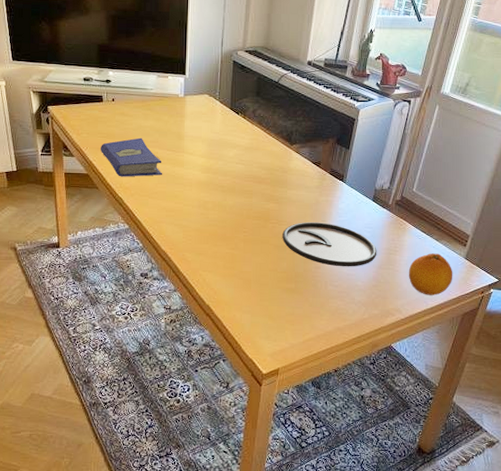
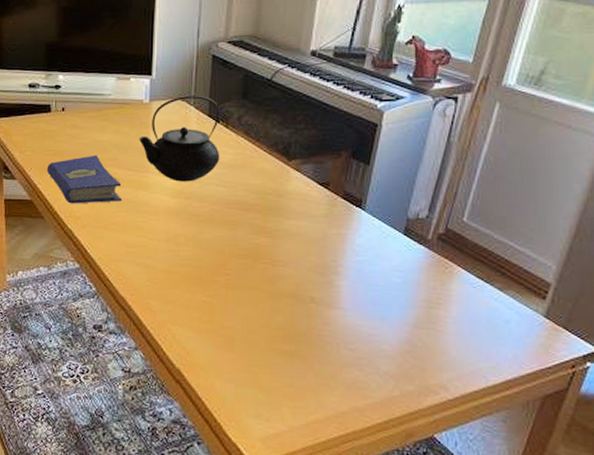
teapot: none [175,92,240,160] -> present [138,95,220,182]
plate: present [282,222,377,267] -> none [277,262,411,325]
fruit: present [408,253,453,295] -> none [458,308,527,368]

